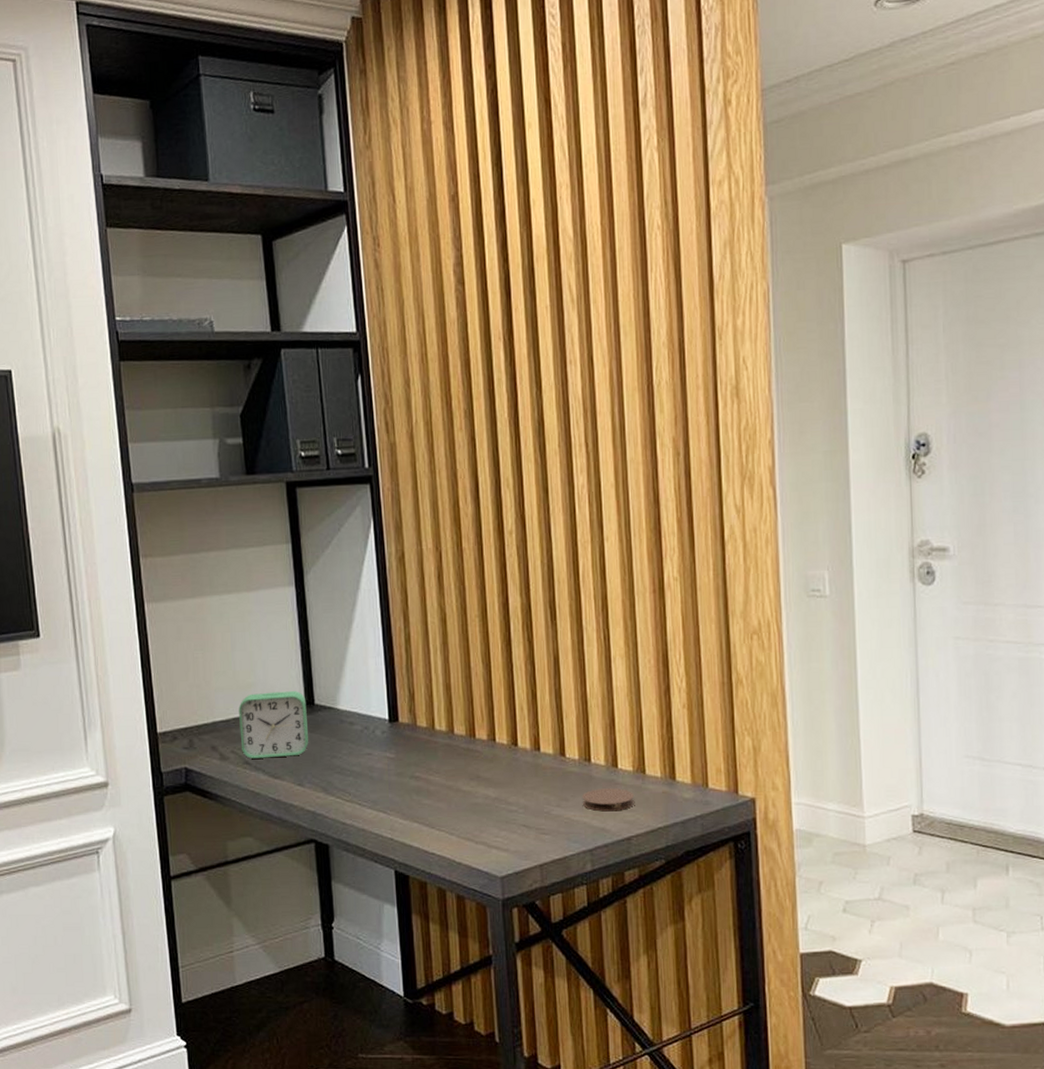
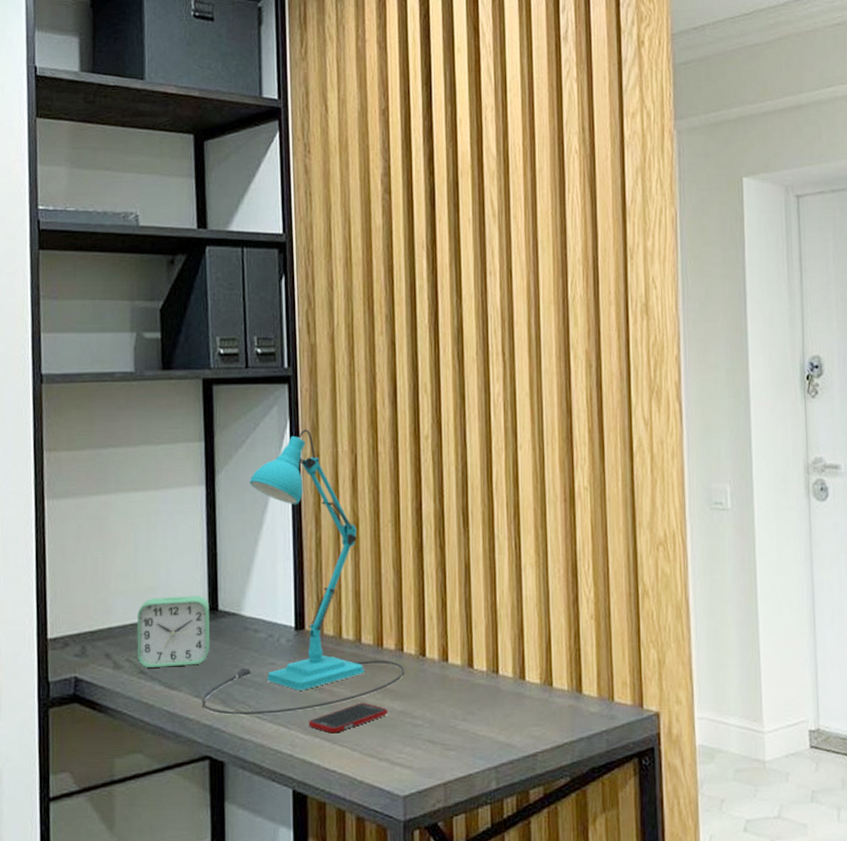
desk lamp: none [303,528,498,802] -> present [201,429,405,715]
cell phone: none [406,789,483,819] -> present [308,702,388,734]
coaster: present [582,788,635,812] -> none [488,702,542,726]

